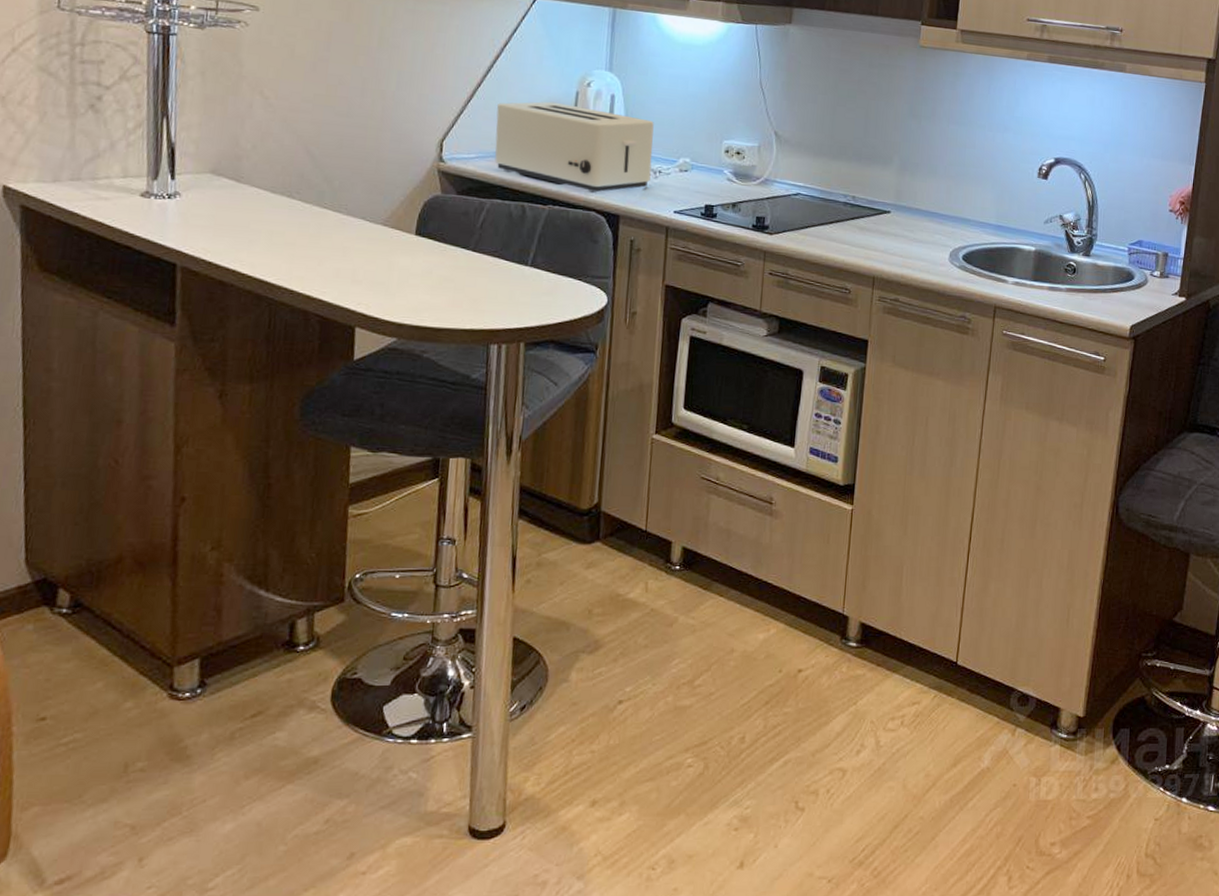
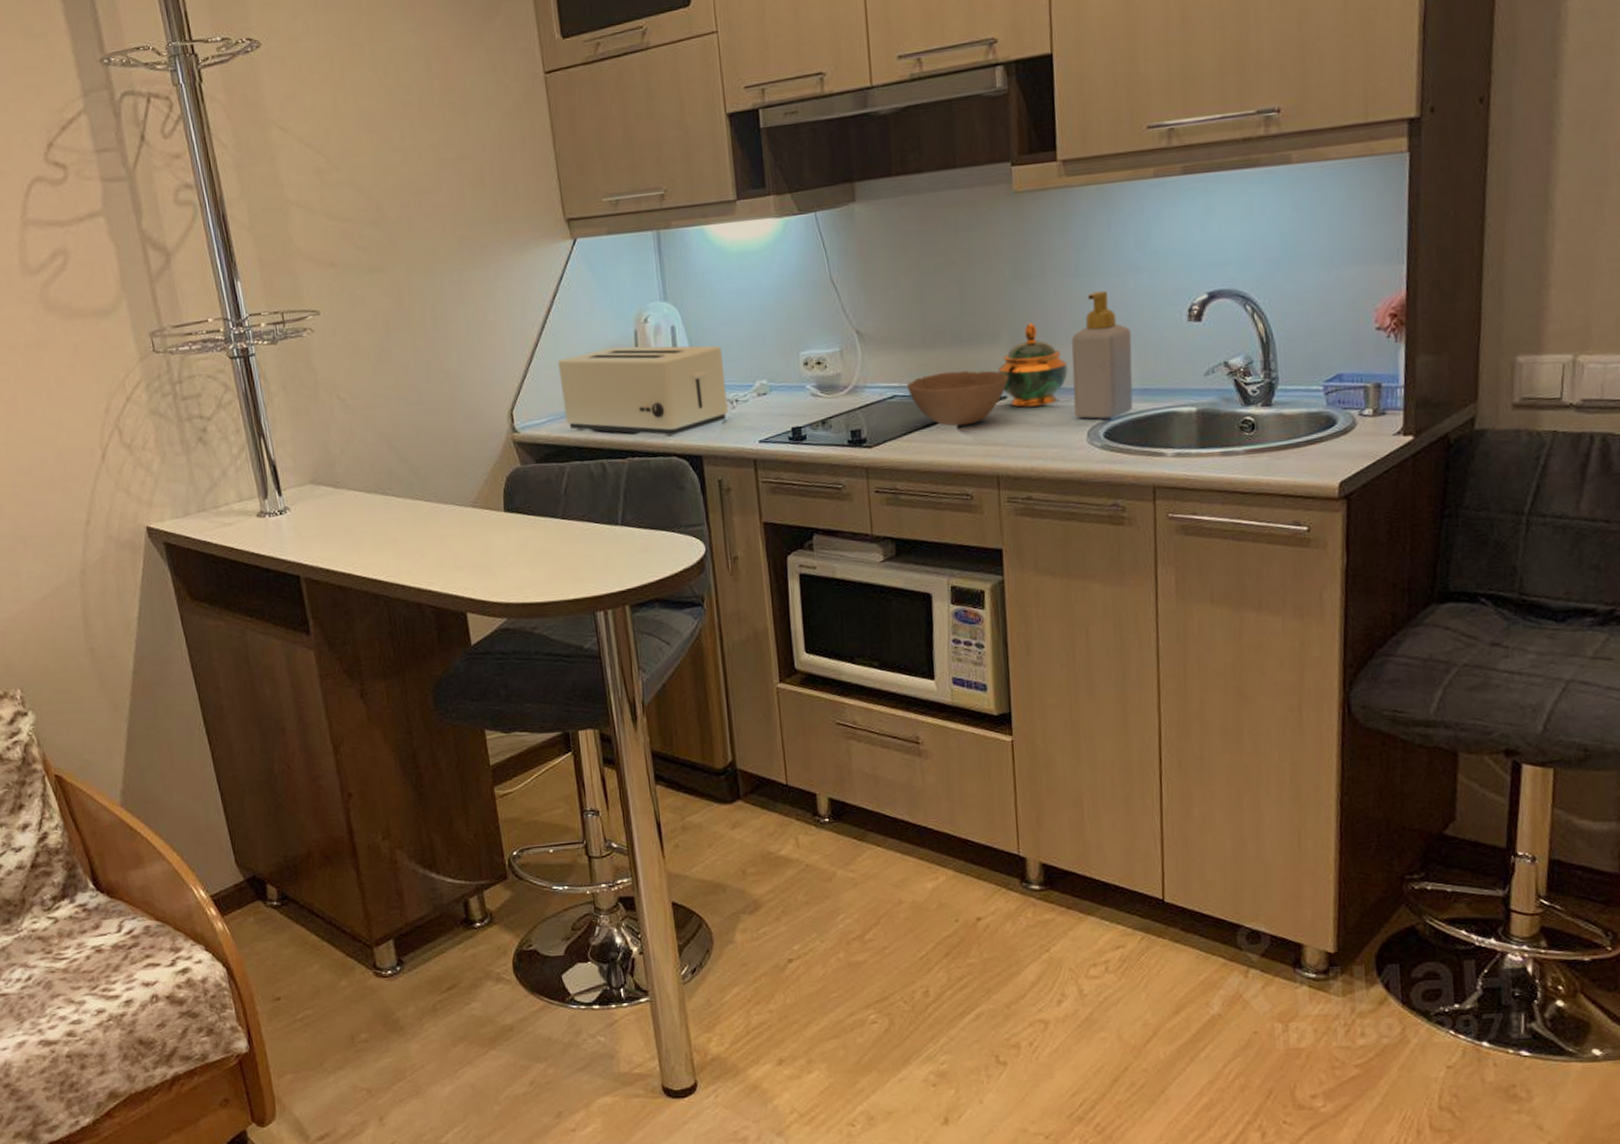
bowl: none [809,181,895,230] -> present [906,370,1009,427]
decorative jar: none [886,154,942,225] -> present [997,323,1068,408]
soap bottle: none [942,139,994,245] -> present [1072,290,1133,420]

